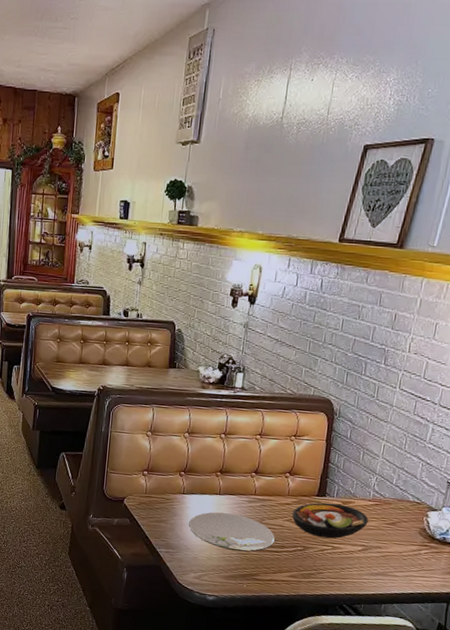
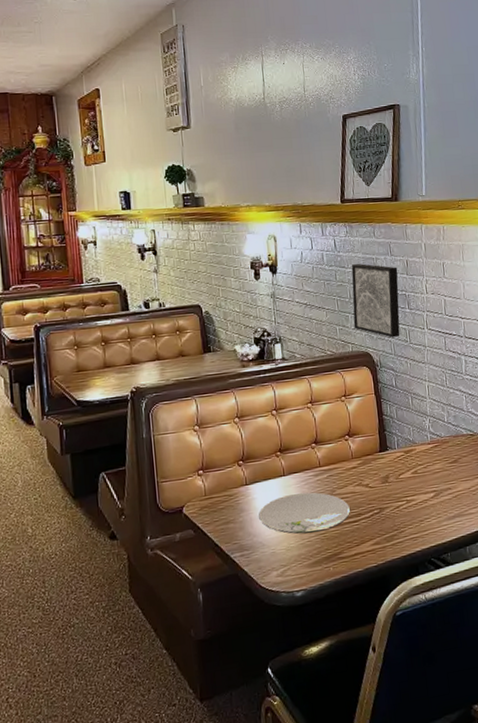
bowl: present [291,502,369,539] -> none [360,454,433,495]
wall art: none [321,308,384,391] -> present [351,263,400,338]

